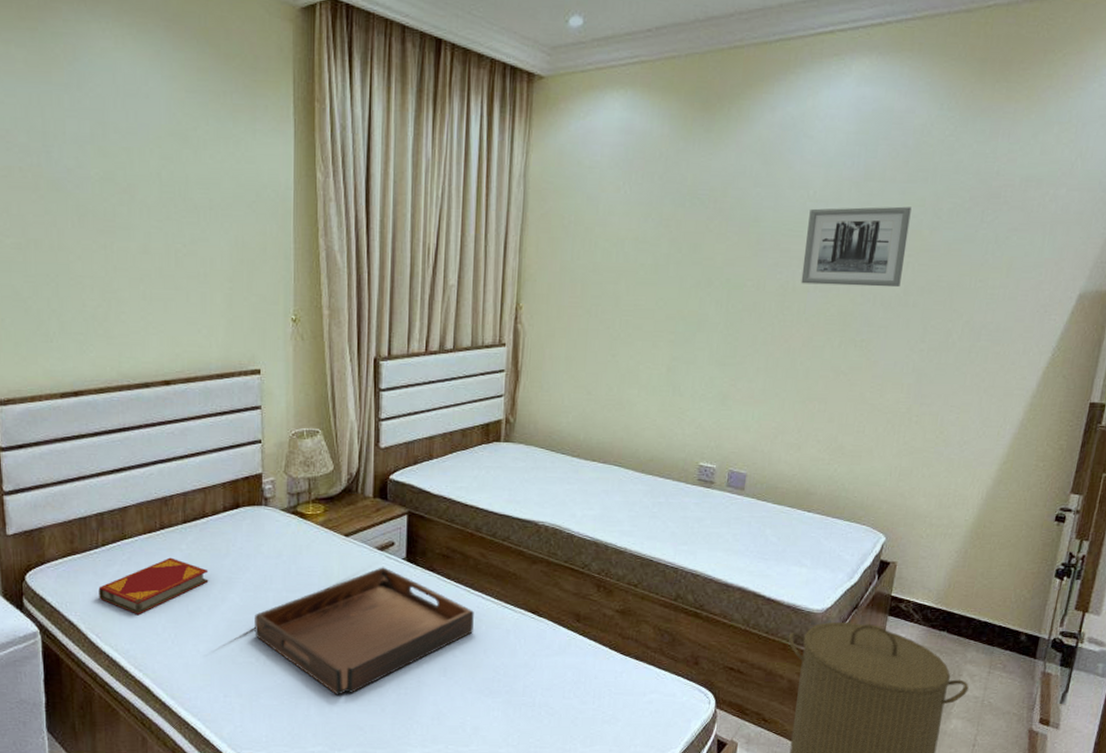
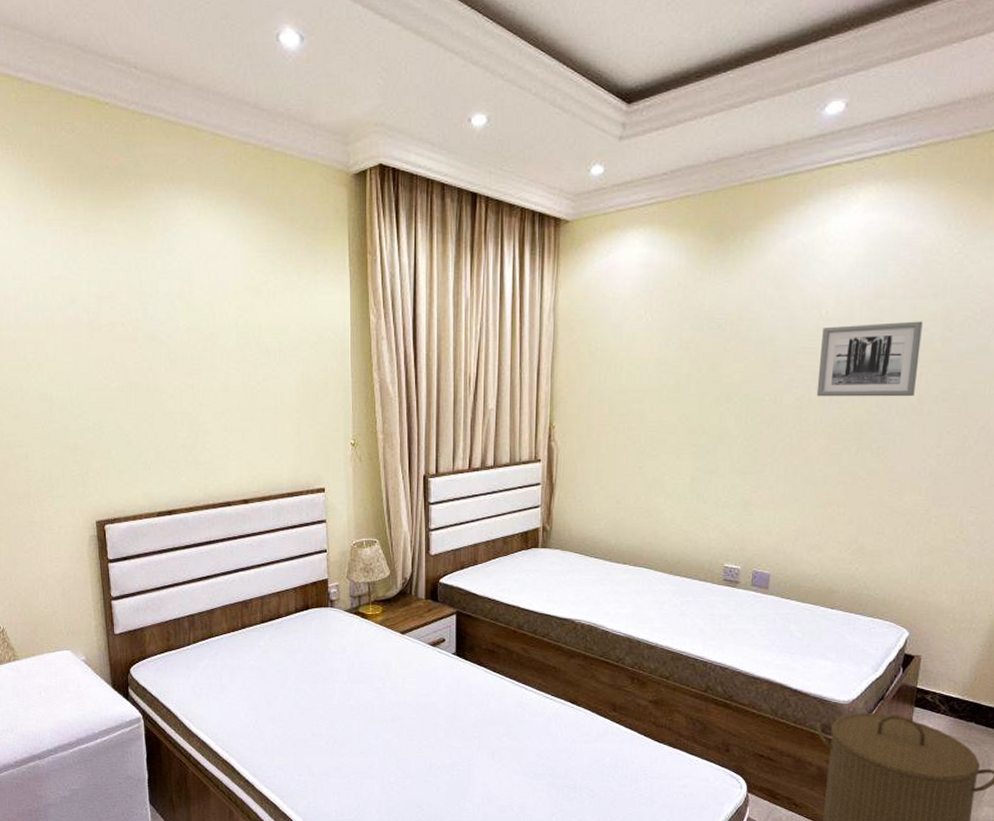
hardback book: present [98,557,209,614] -> none [191,653,284,703]
serving tray: present [254,567,474,695] -> none [324,661,518,776]

